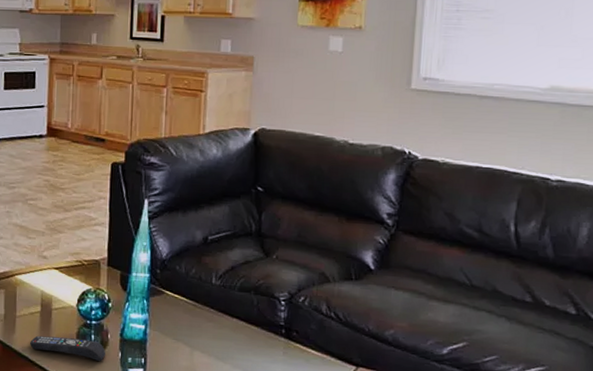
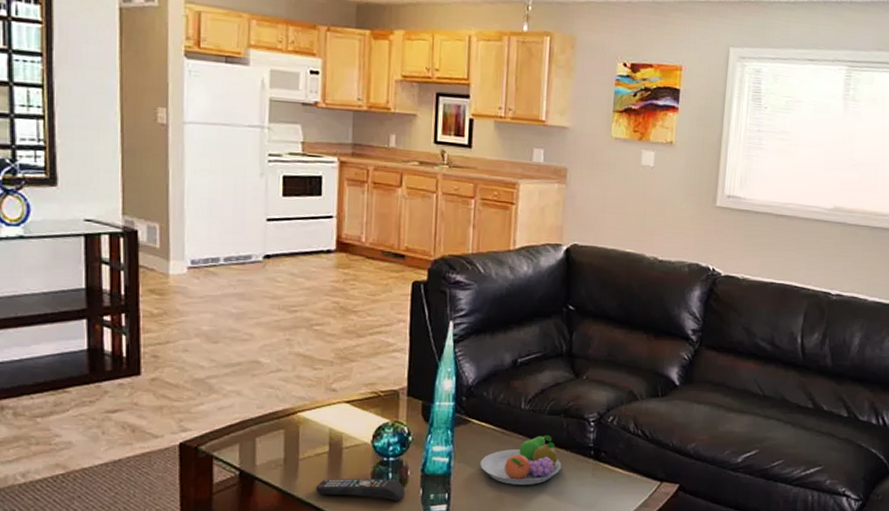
fruit bowl: none [174,310,253,358] -> present [480,435,562,485]

